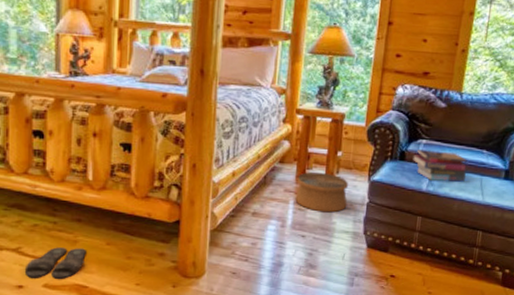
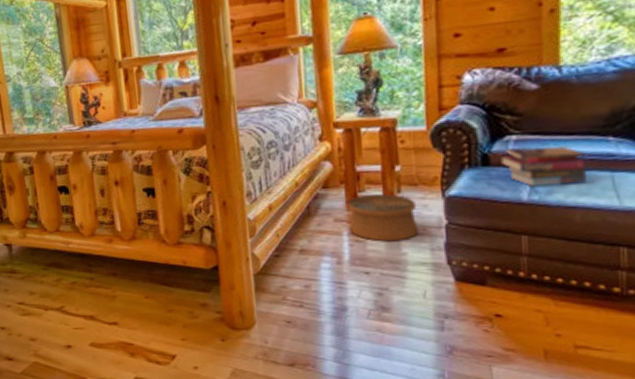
slippers: present [24,247,86,279] -> none [70,303,127,337]

